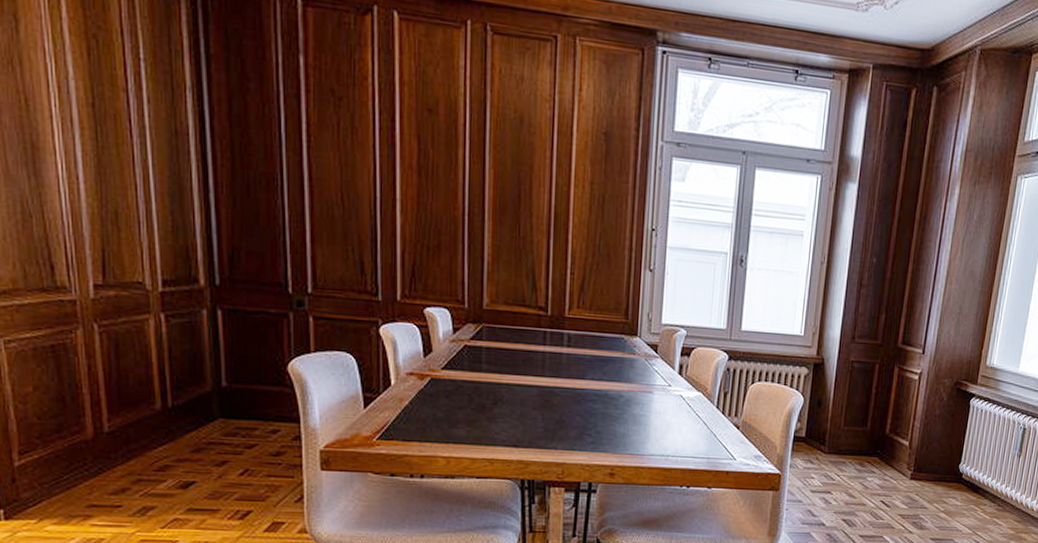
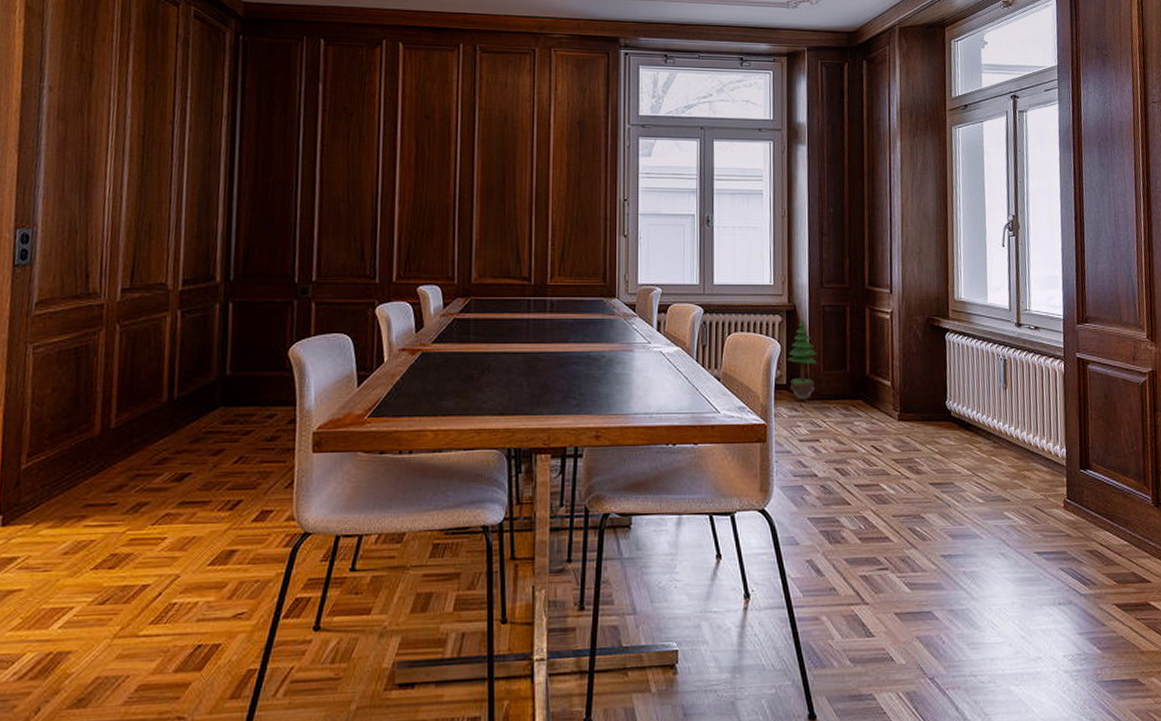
potted tree: none [809,373,839,455] -> present [787,319,818,401]

